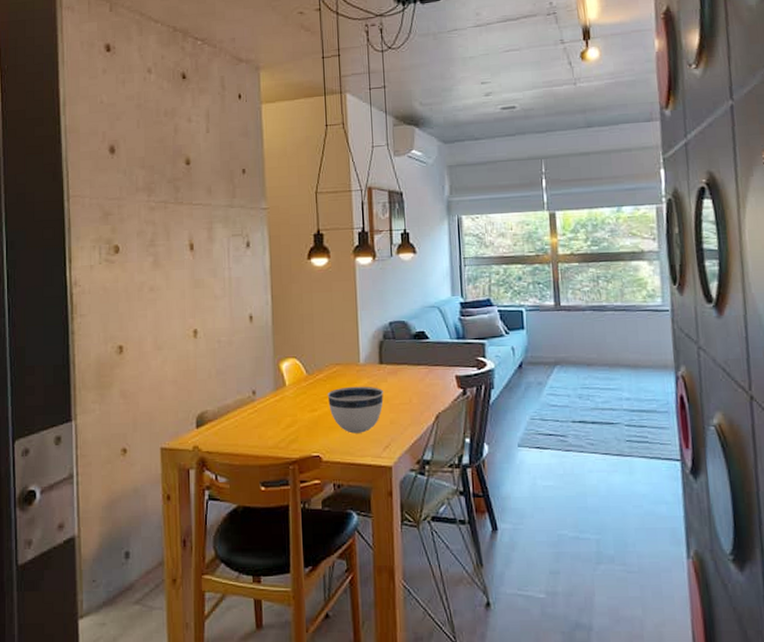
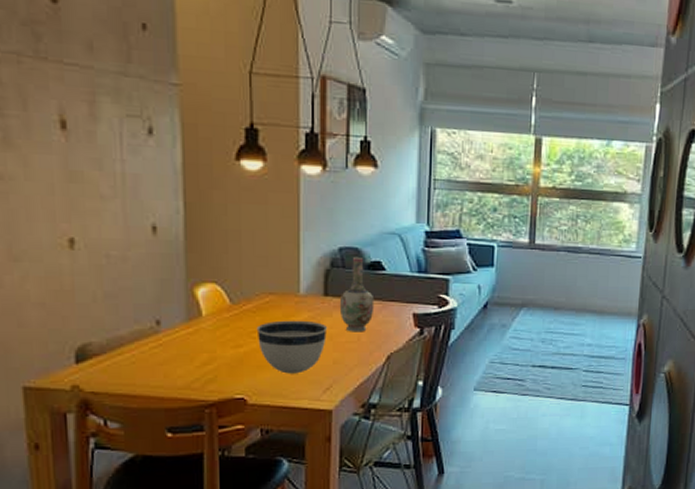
vase: none [392,328,422,395] -> present [339,256,375,332]

